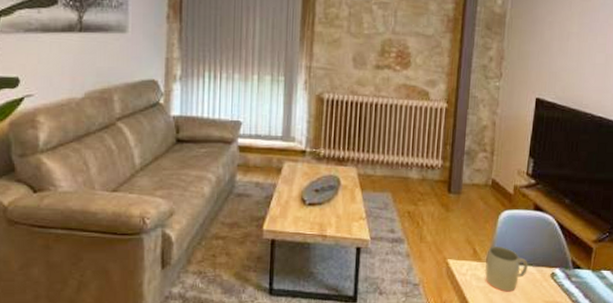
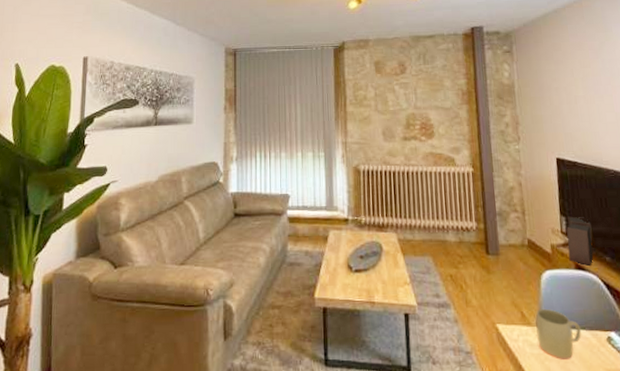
speaker: none [529,158,558,207] -> present [566,216,594,266]

